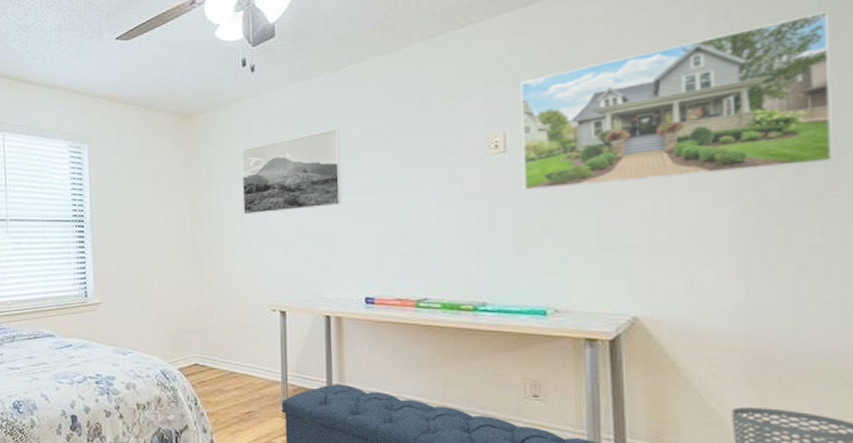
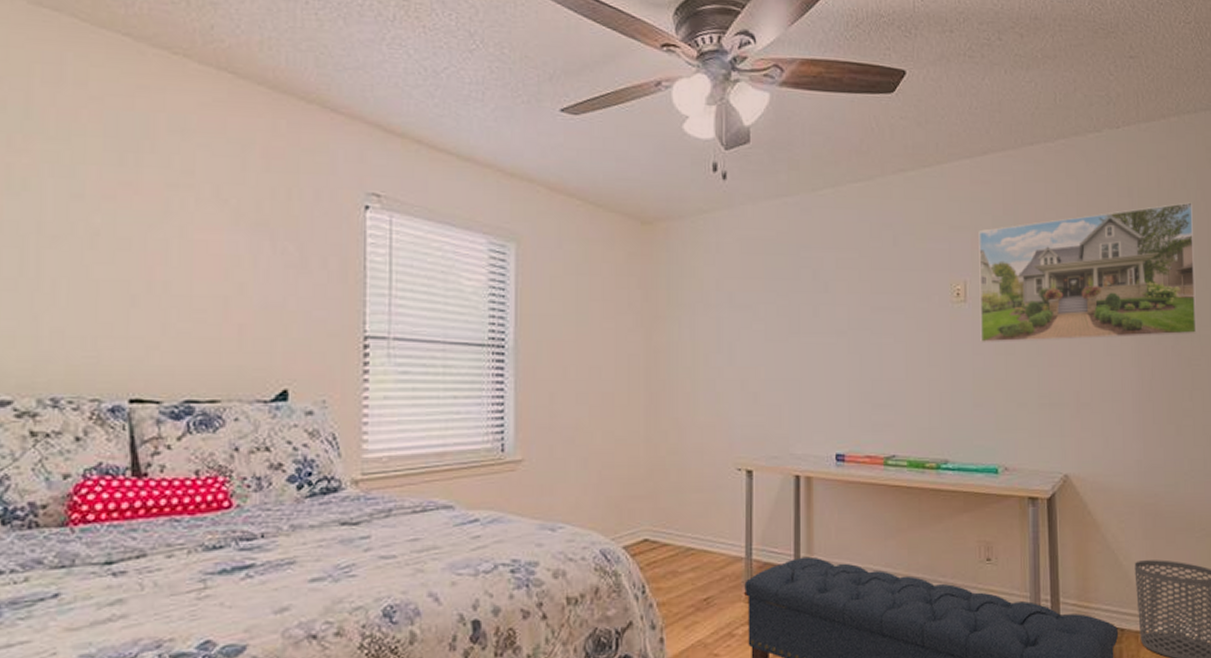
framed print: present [241,128,343,215] -> none [708,258,815,351]

